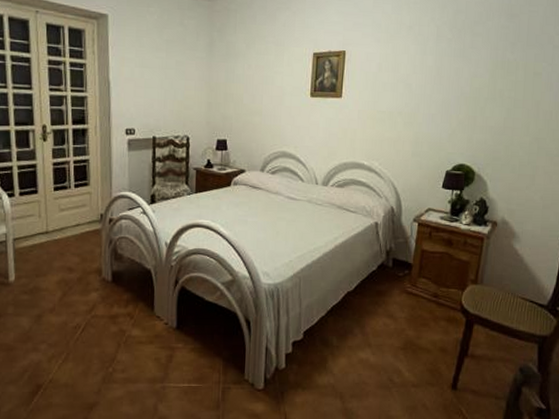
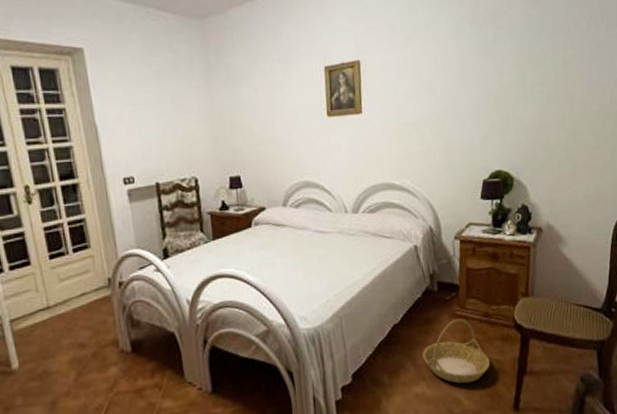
basket: none [371,295,434,357] -> present [422,319,490,384]

